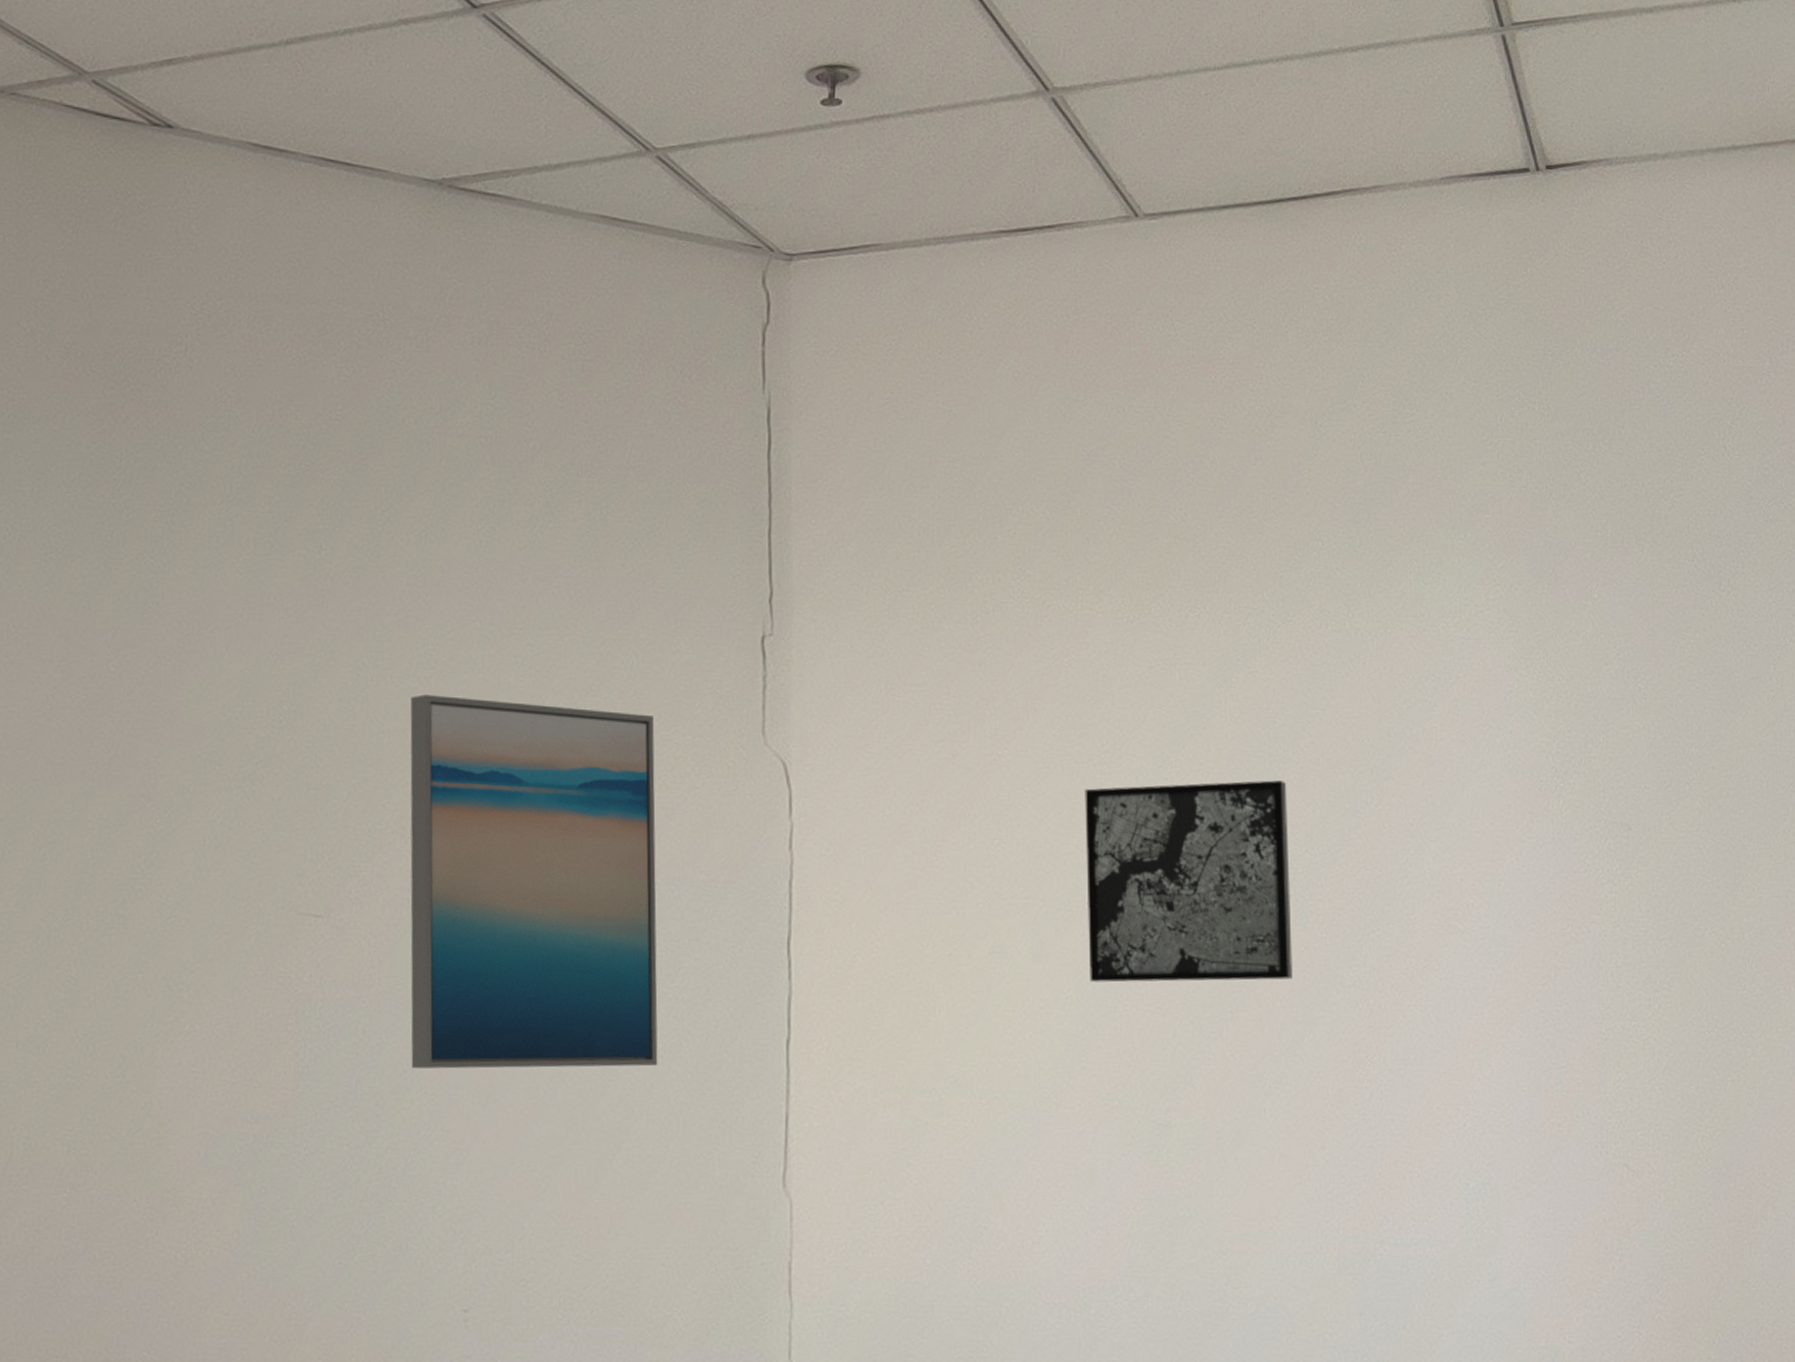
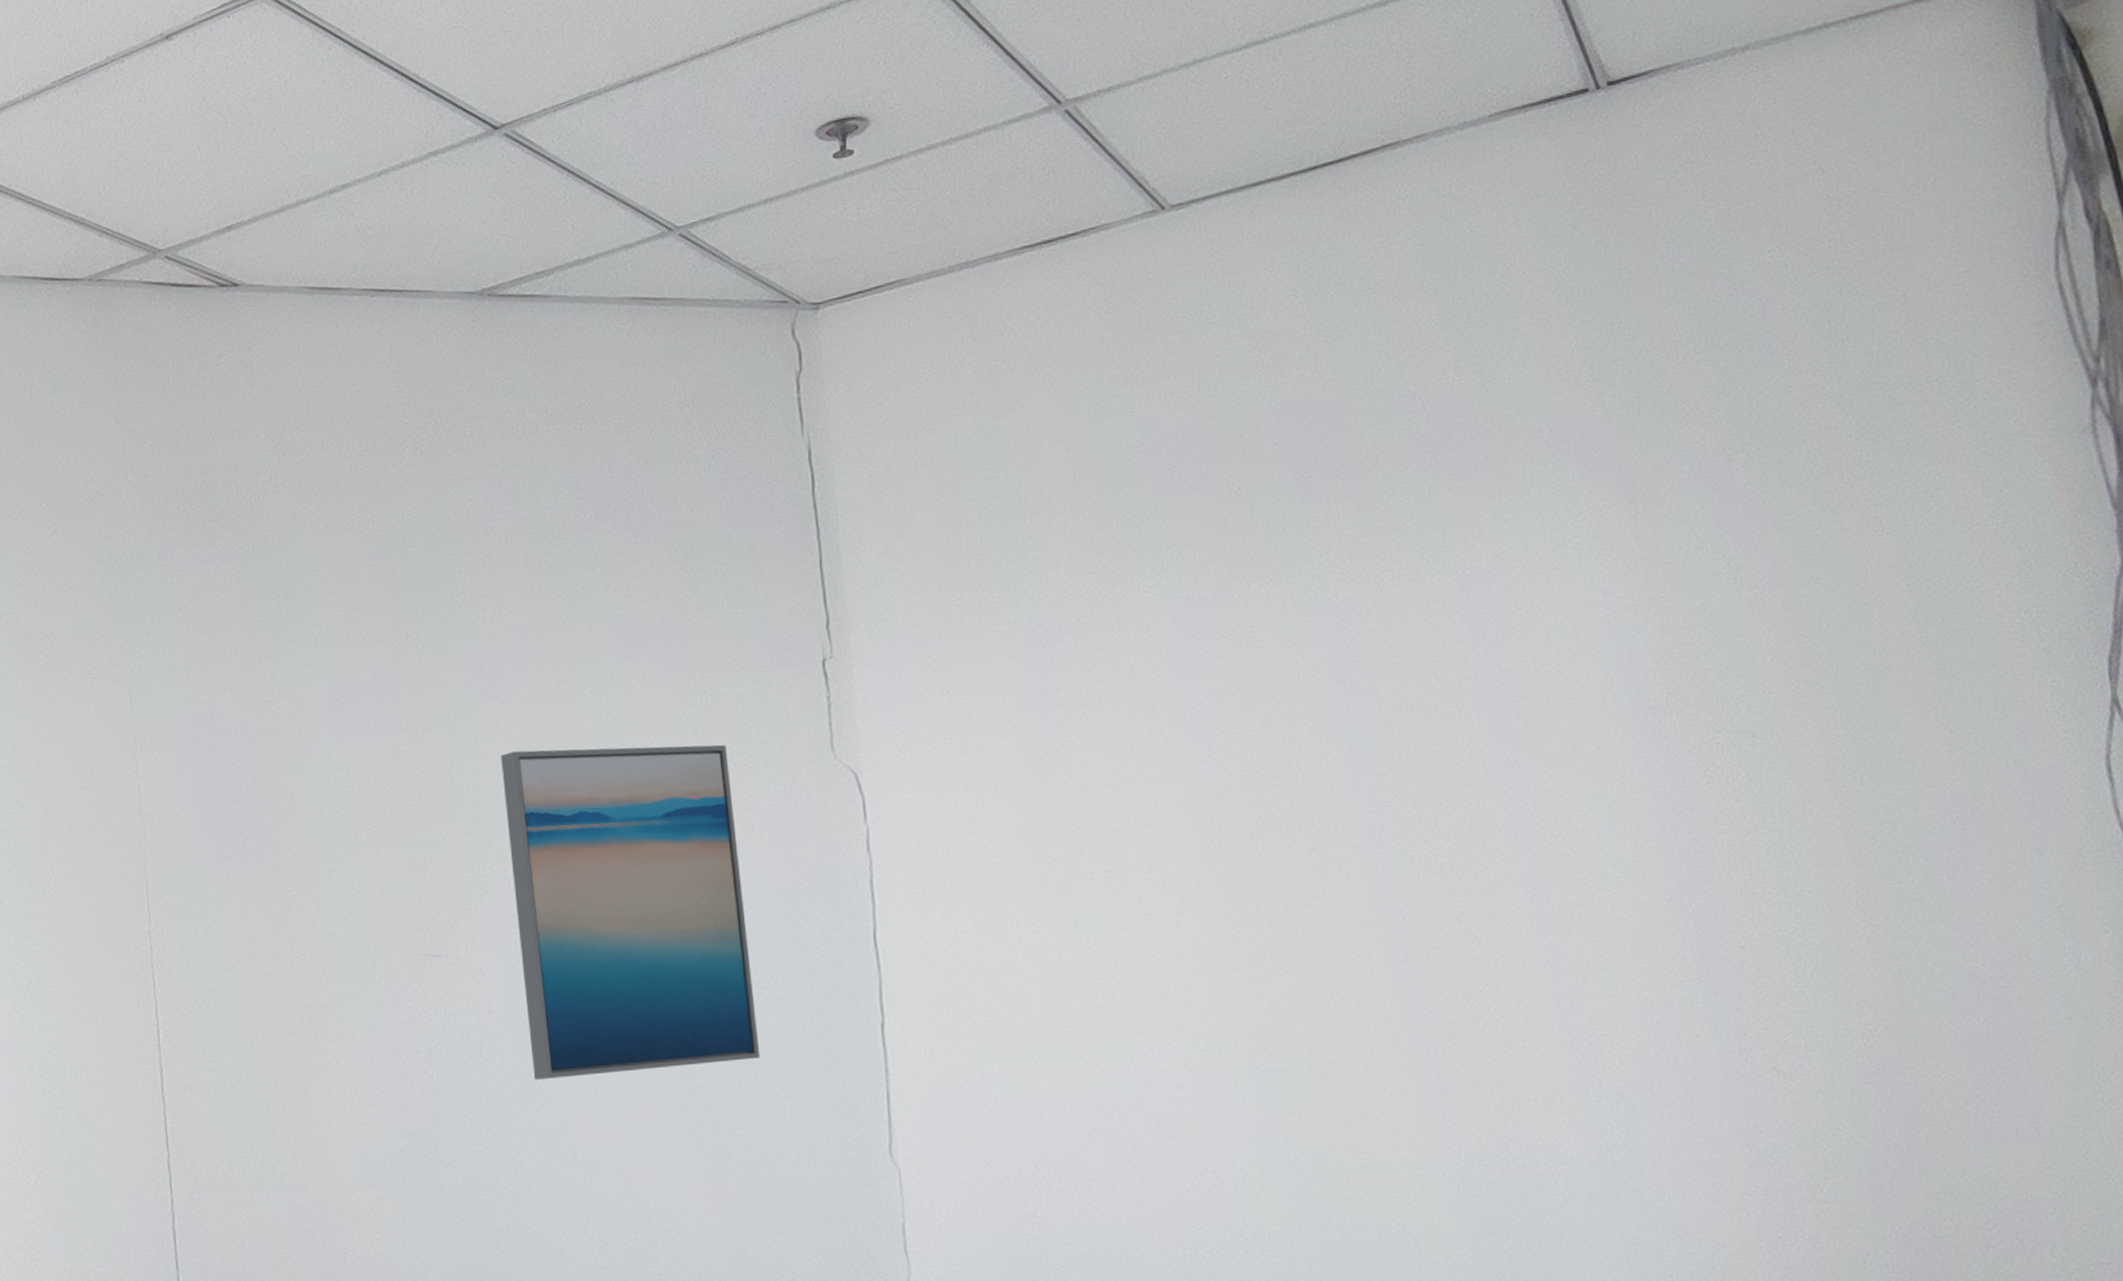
wall art: present [1085,780,1293,983] -> none [1157,732,1391,943]

